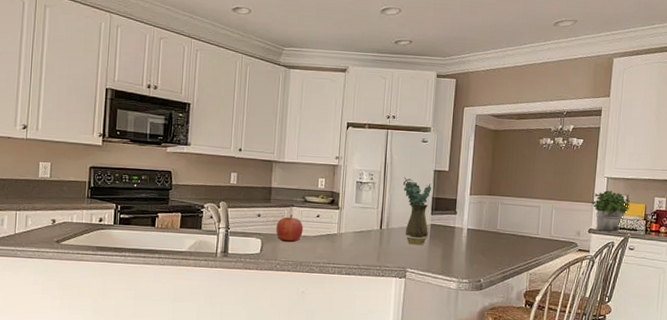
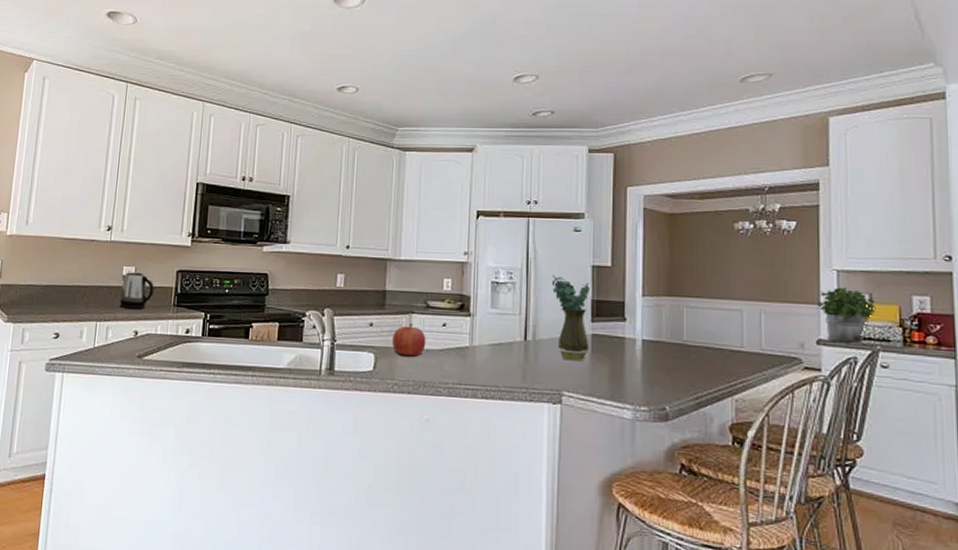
kettle: none [38,167,69,201] -> present [120,272,154,310]

